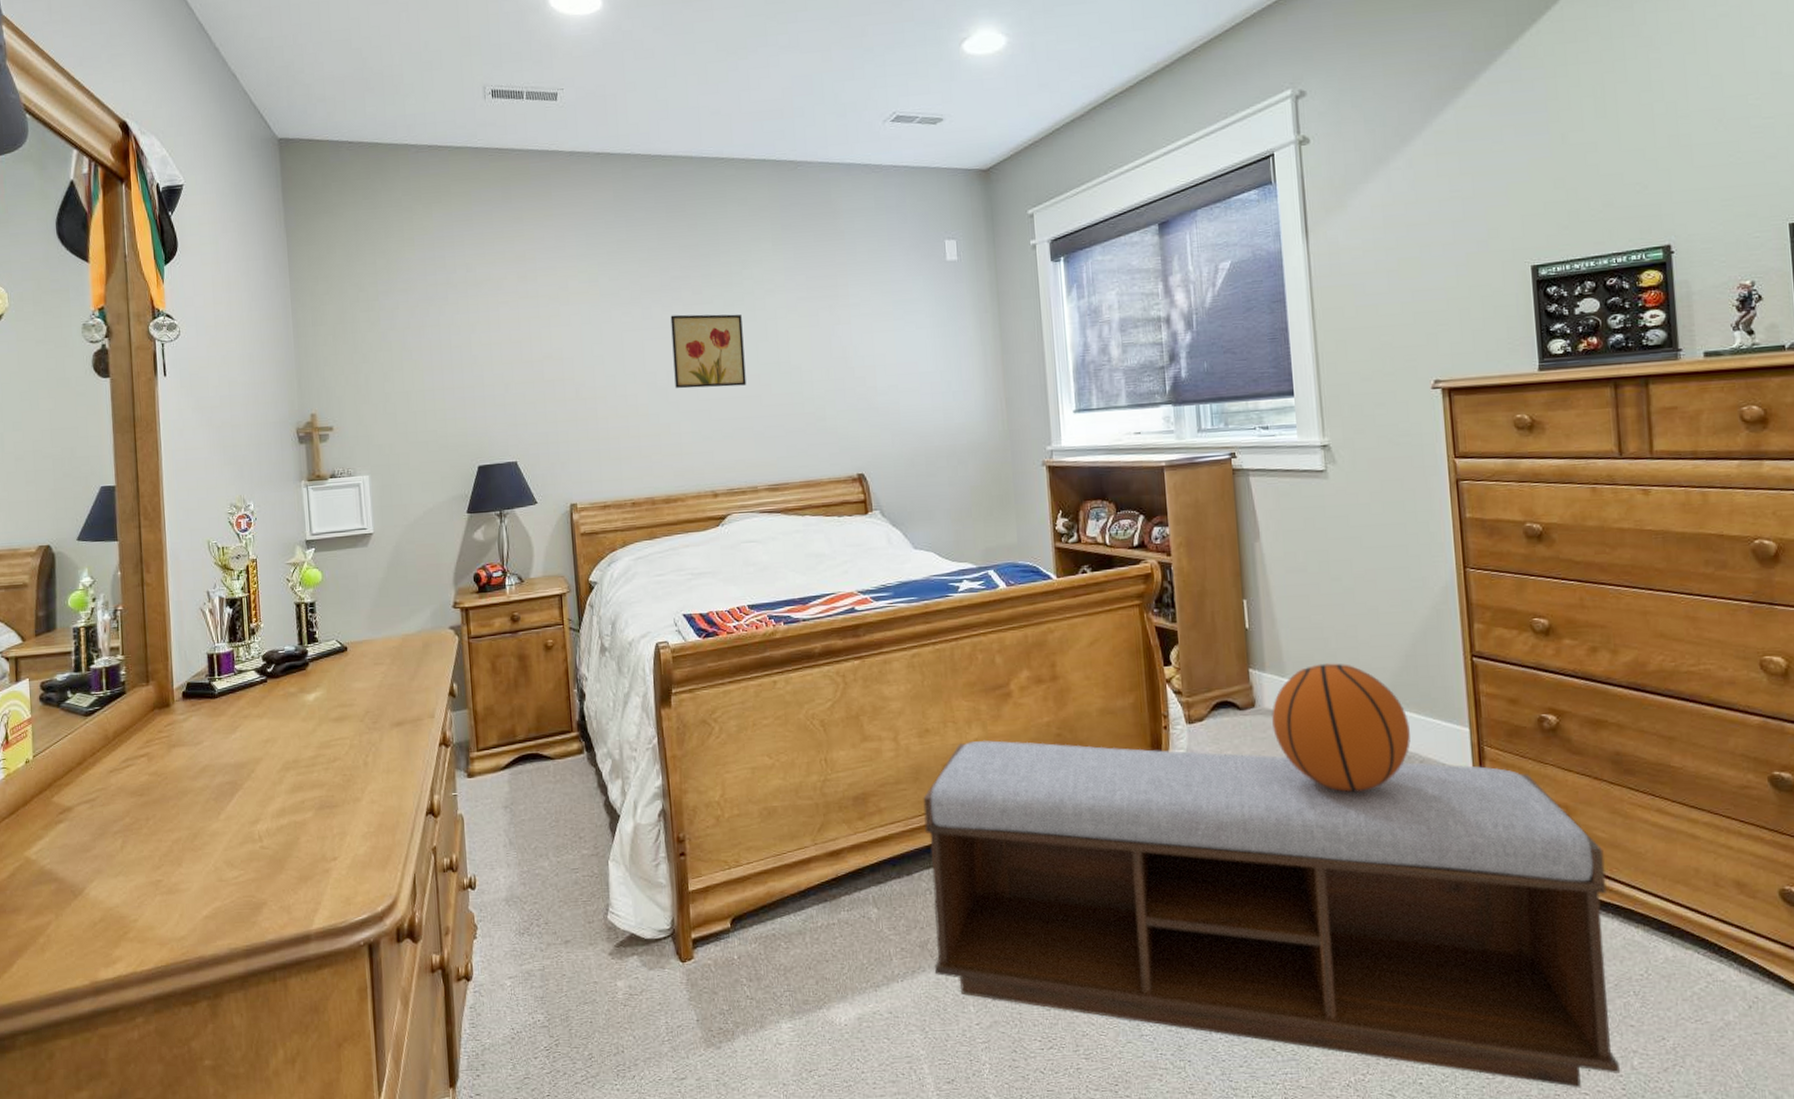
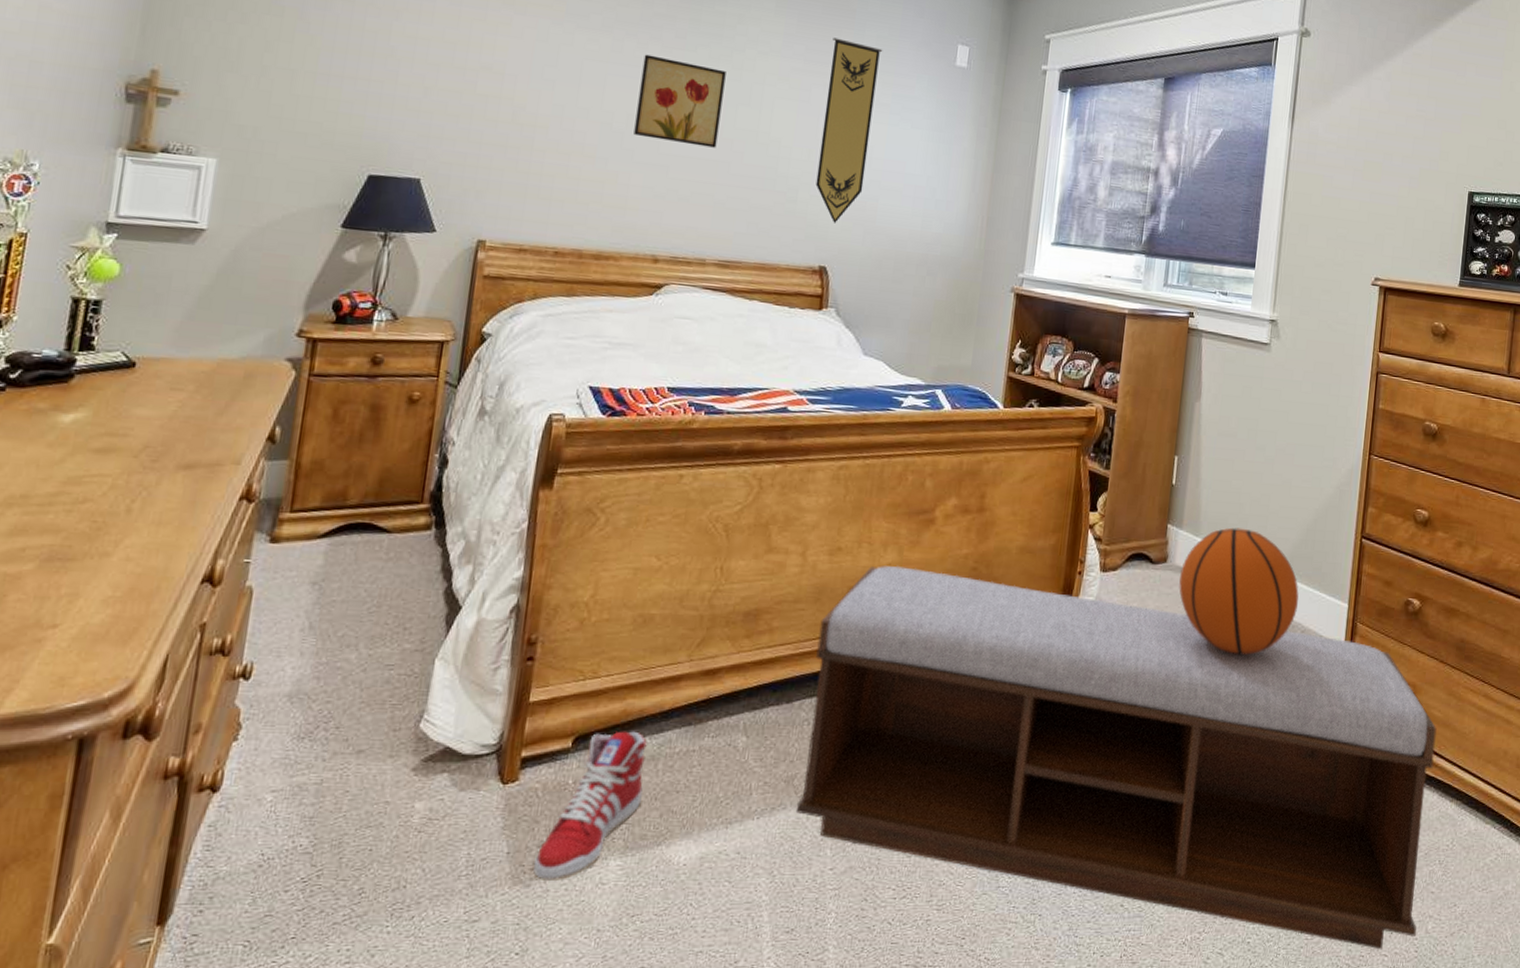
sneaker: none [720,910,798,1044] -> present [533,731,647,882]
pennant: none [828,261,883,432] -> present [815,37,883,223]

